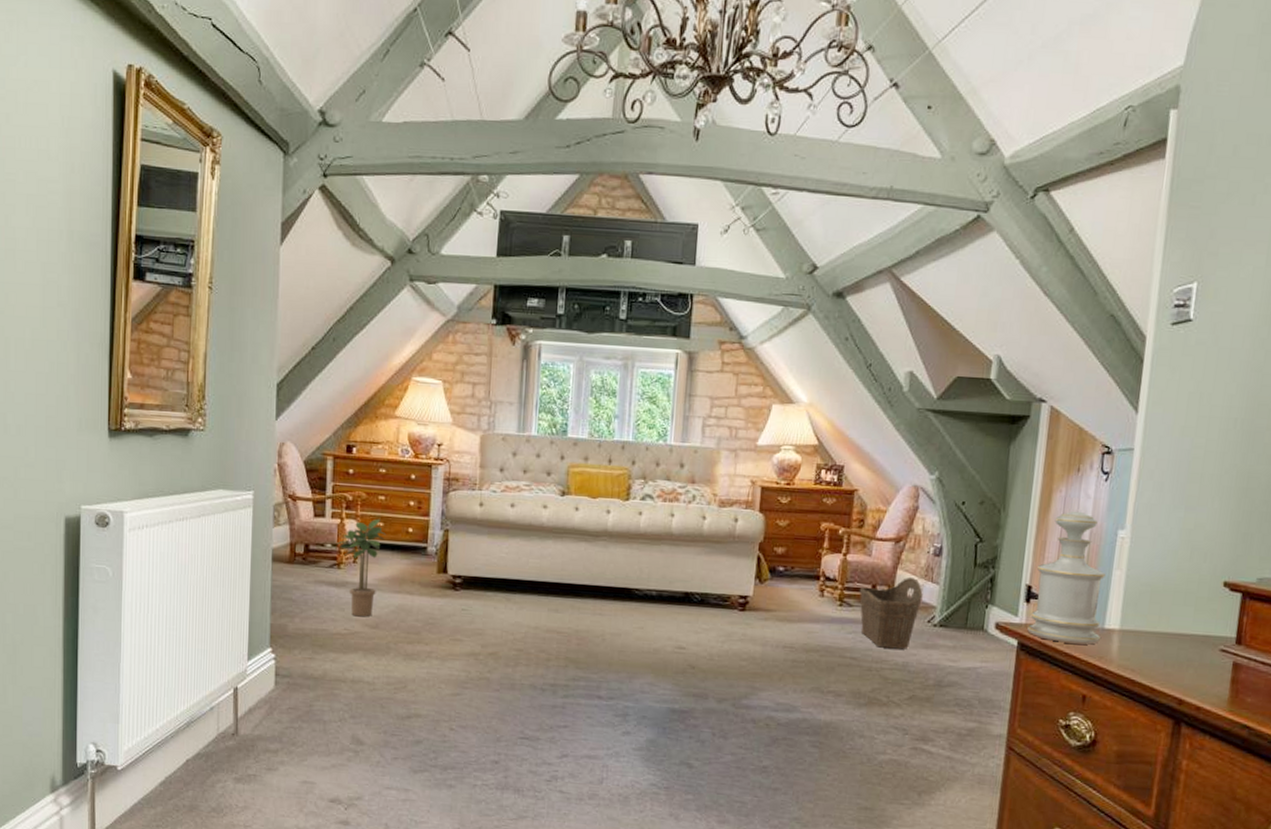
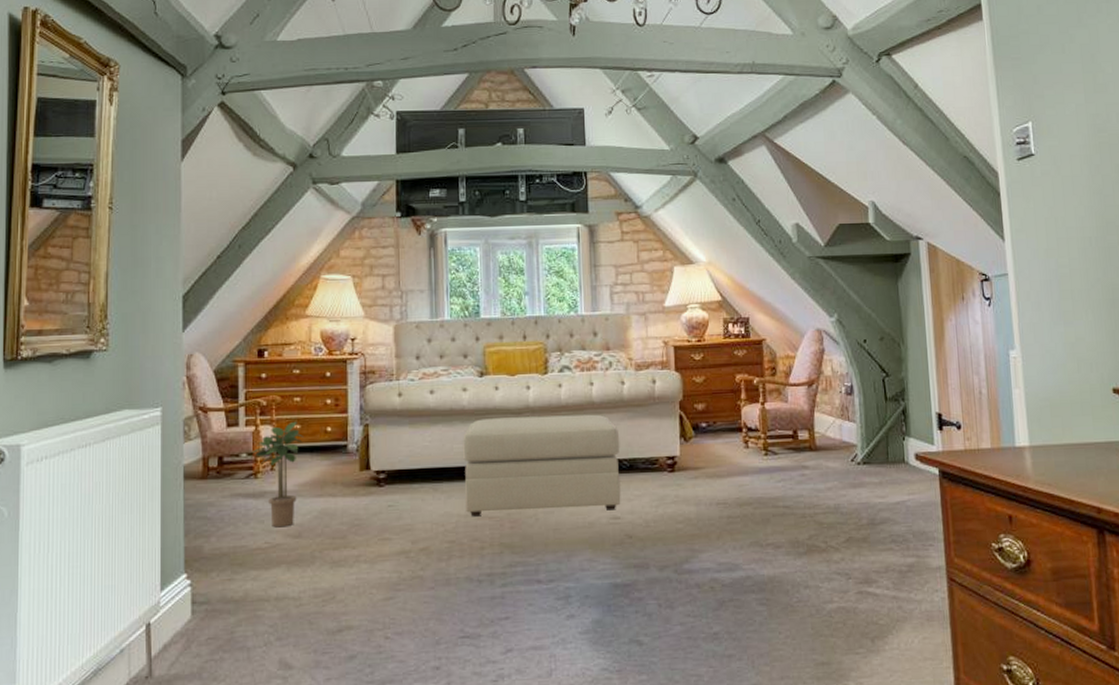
ottoman: none [535,537,695,640] -> present [463,414,621,517]
wicker basket: present [859,576,923,650] -> none [781,418,843,493]
perfume bottle: present [1027,511,1105,645] -> none [942,337,1014,466]

